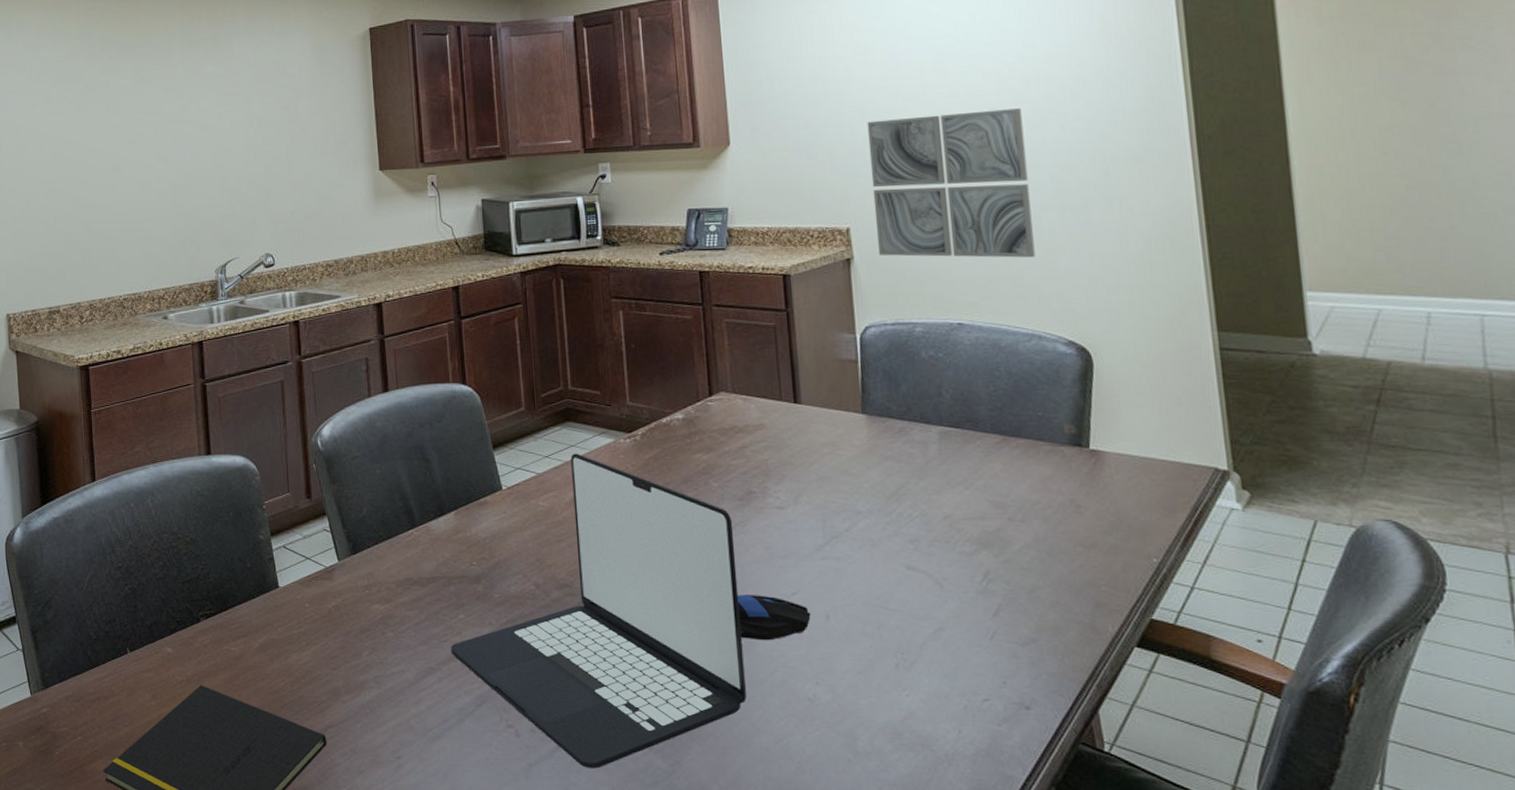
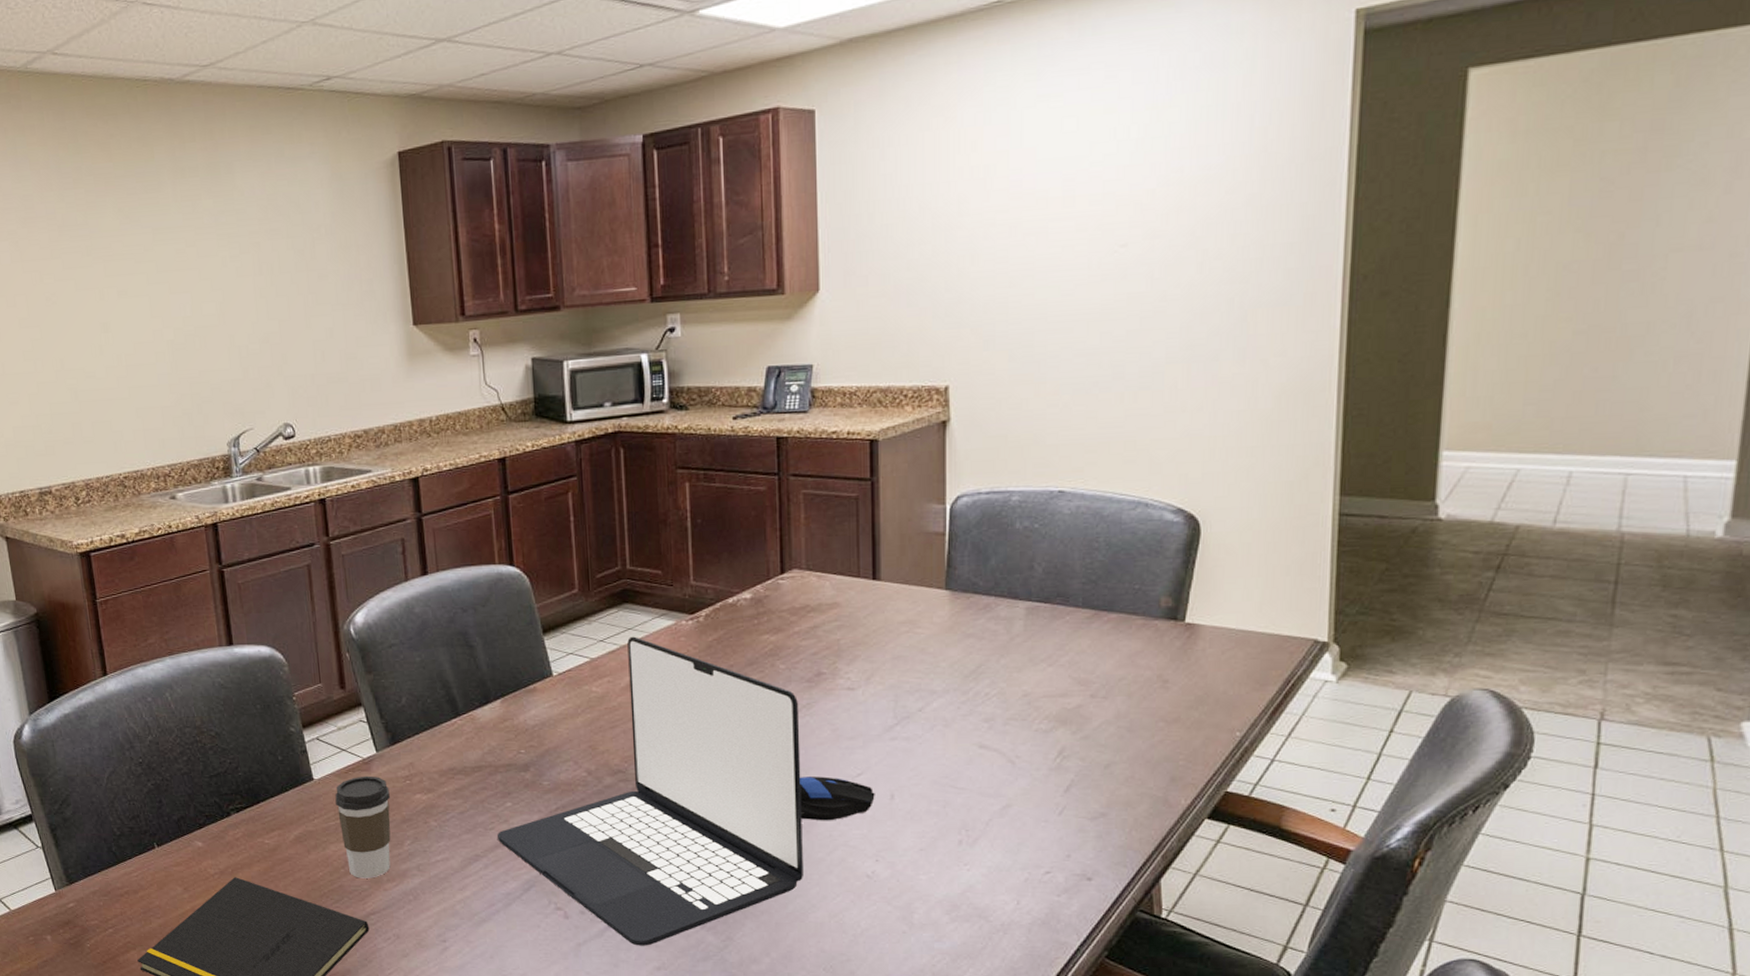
coffee cup: none [298,584,350,690] -> present [335,775,391,878]
wall art: present [867,108,1035,258] -> none [978,244,1157,418]

